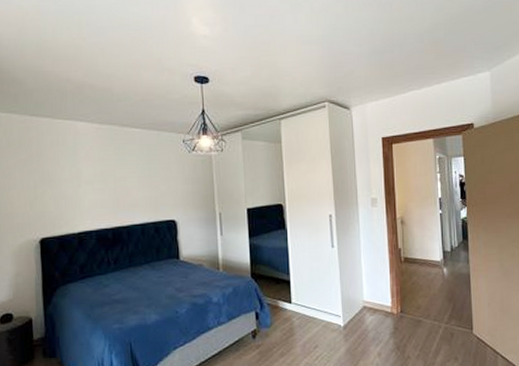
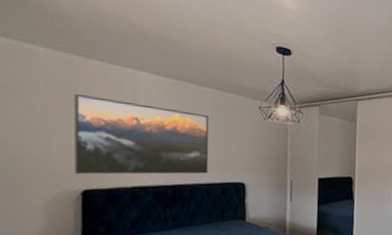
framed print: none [29,150,142,225] -> present [74,93,210,175]

